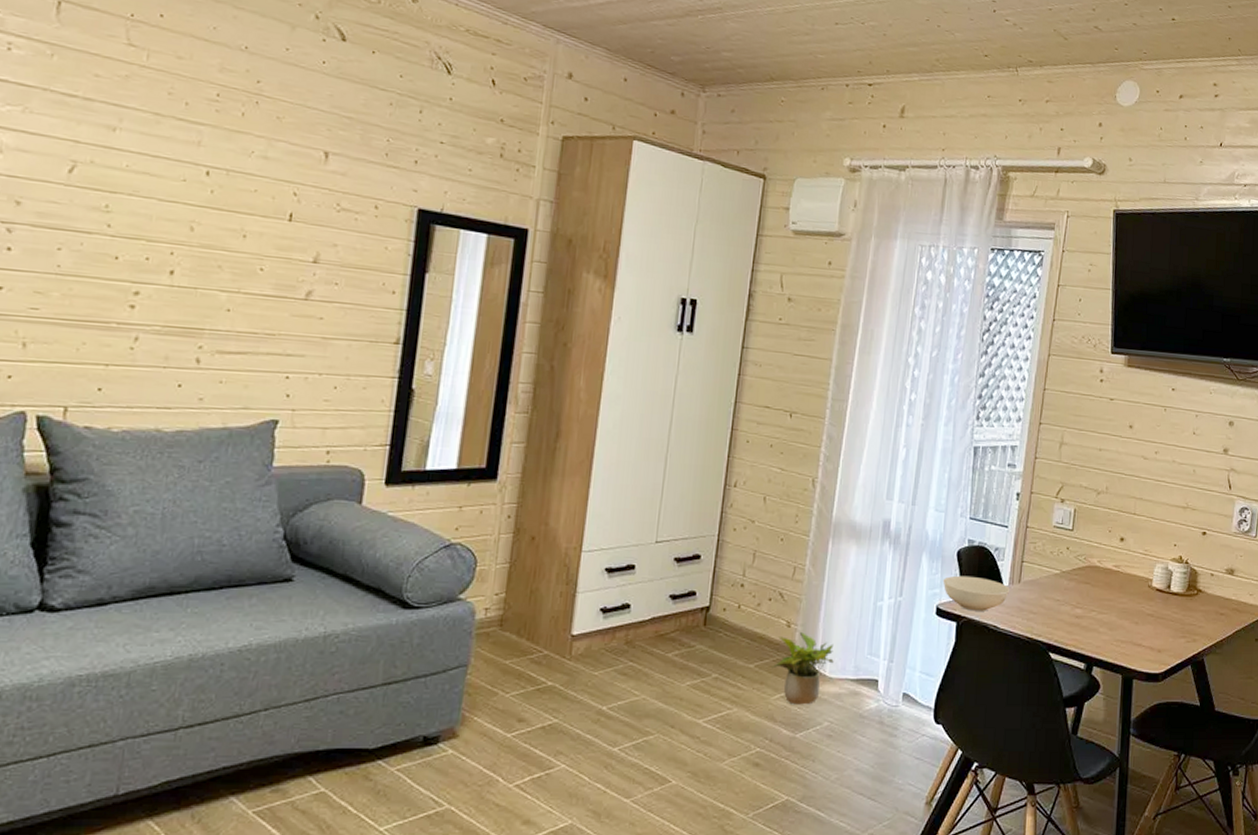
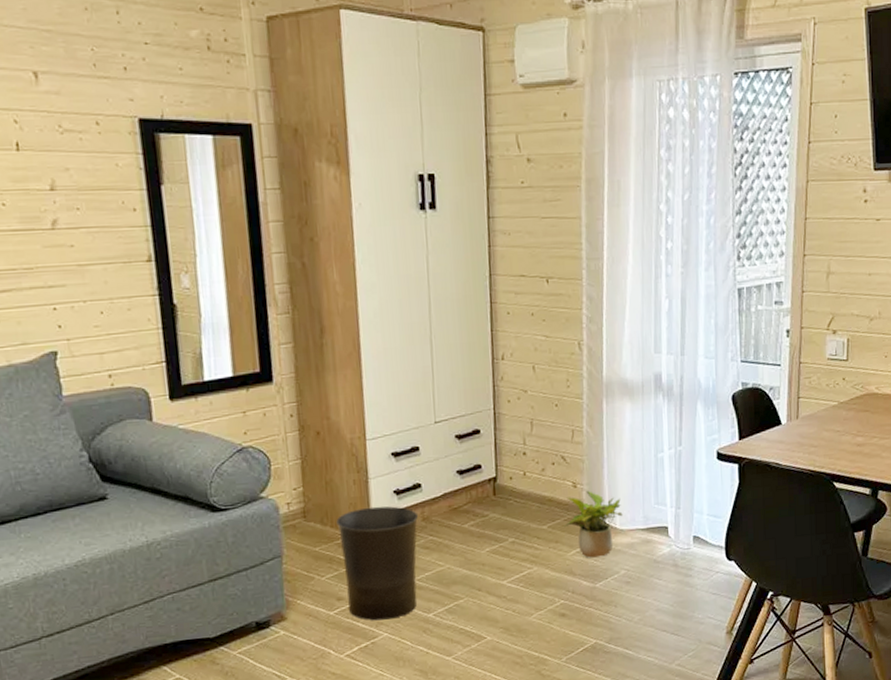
waste bin: none [528,623,622,749] -> present [336,506,419,621]
bowl: present [943,575,1010,611] -> none [720,418,789,452]

